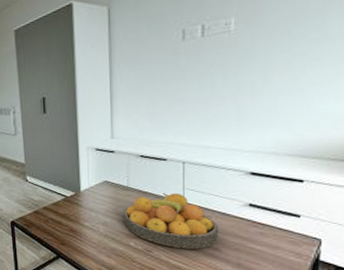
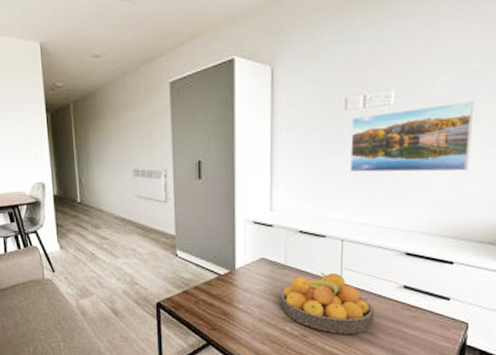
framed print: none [190,19,325,99] -> present [350,101,475,173]

